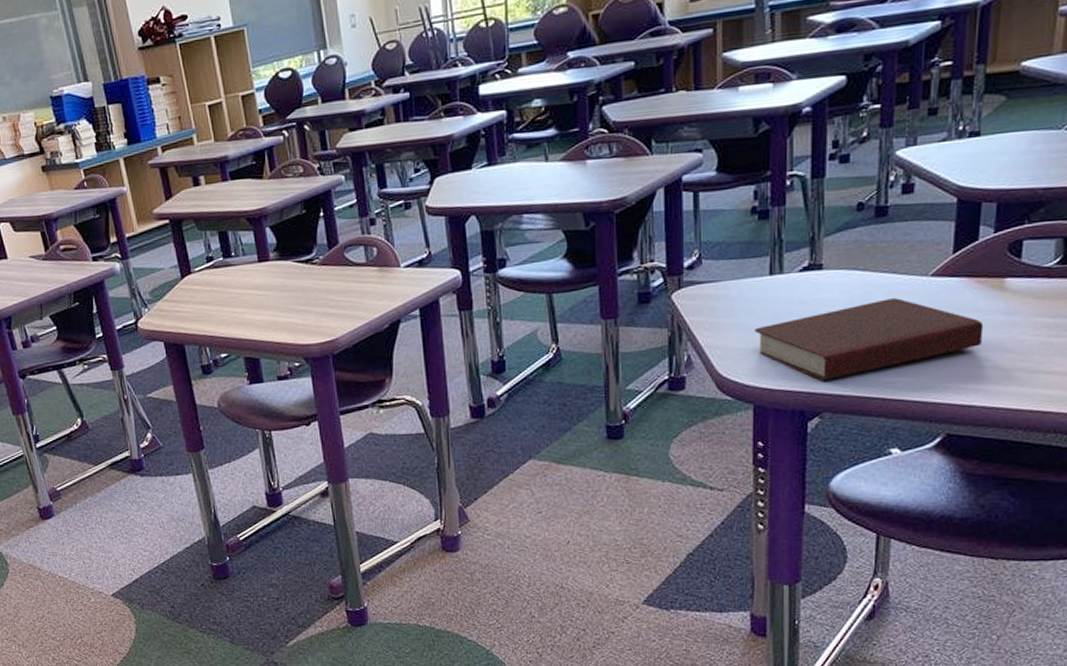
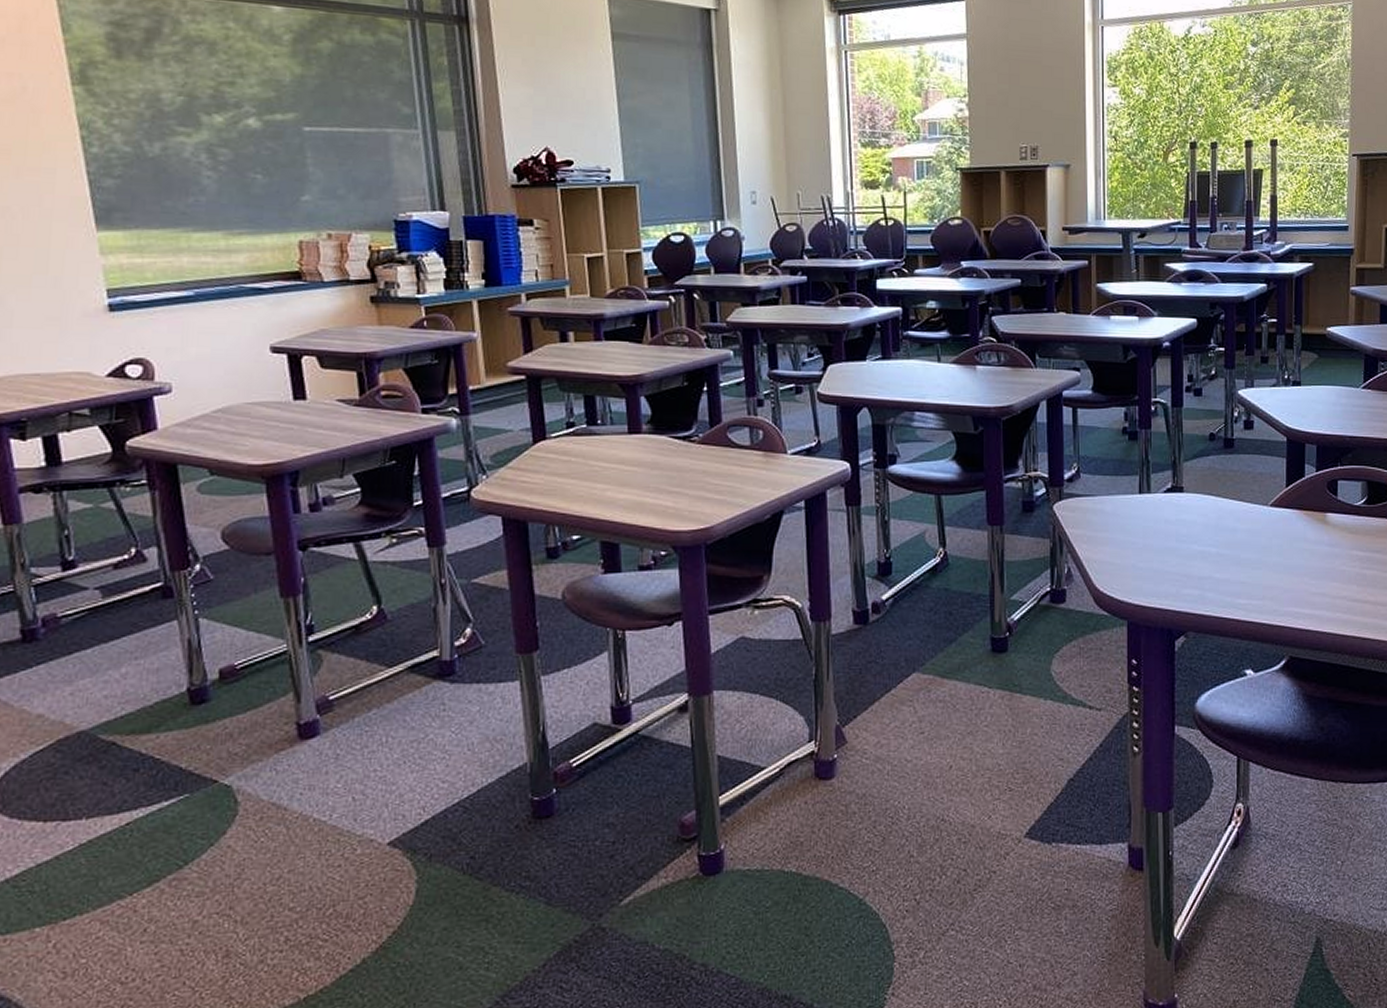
book: present [755,298,984,381] -> none [1127,524,1313,600]

